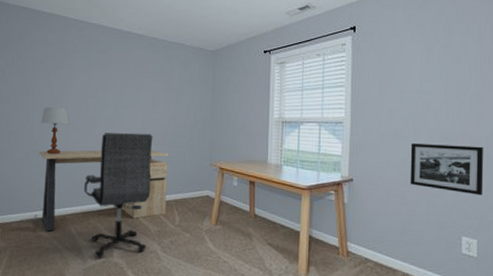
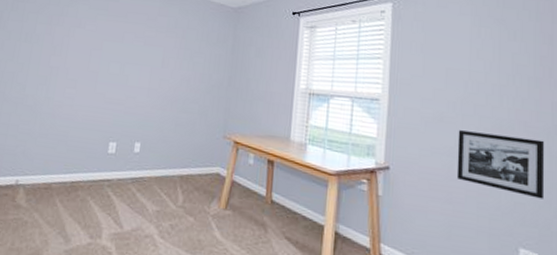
desk: present [38,150,169,232] -> none [23,105,177,202]
table lamp: present [41,106,69,154] -> none [36,56,67,112]
office chair: present [84,132,153,258] -> none [75,91,161,239]

